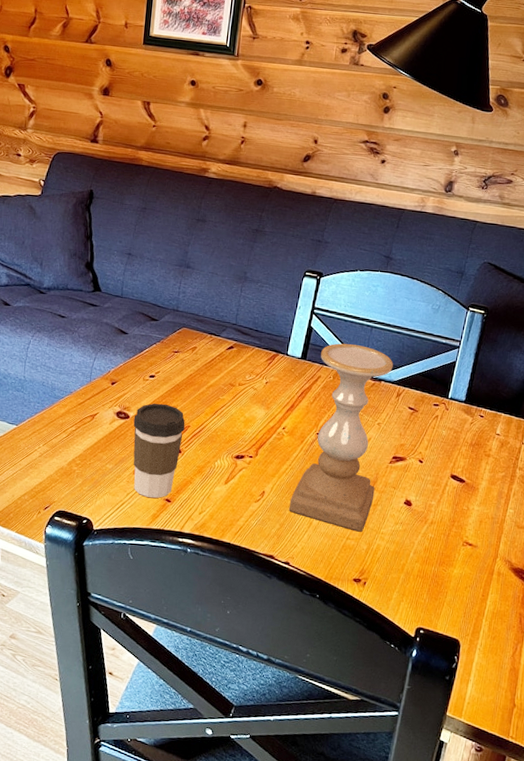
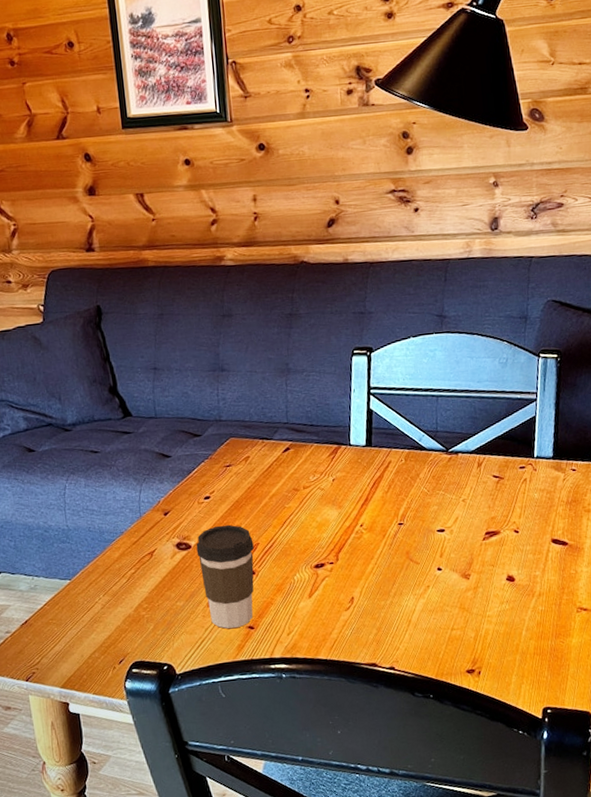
candle holder: present [289,343,393,532] -> none [382,418,473,620]

